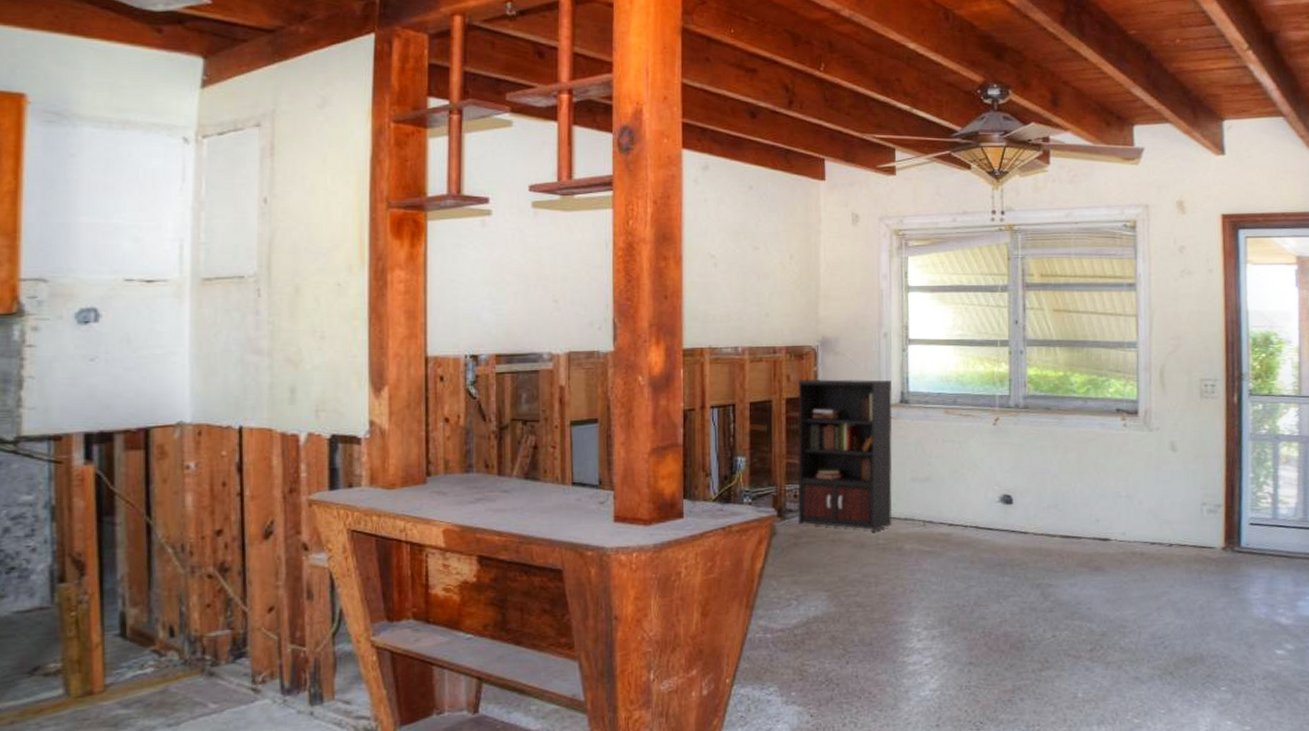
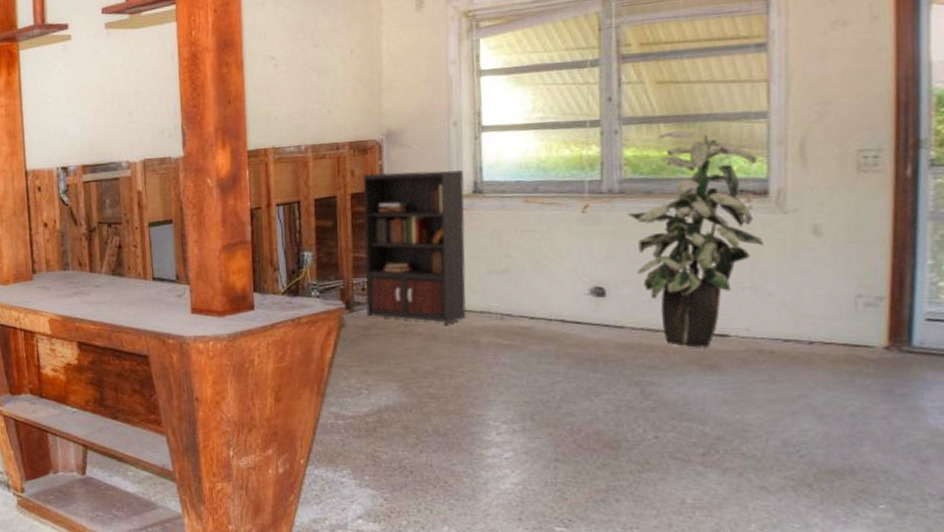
indoor plant: none [1031,354,1135,551] -> present [628,130,764,348]

